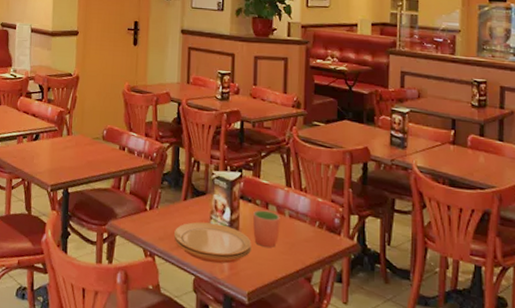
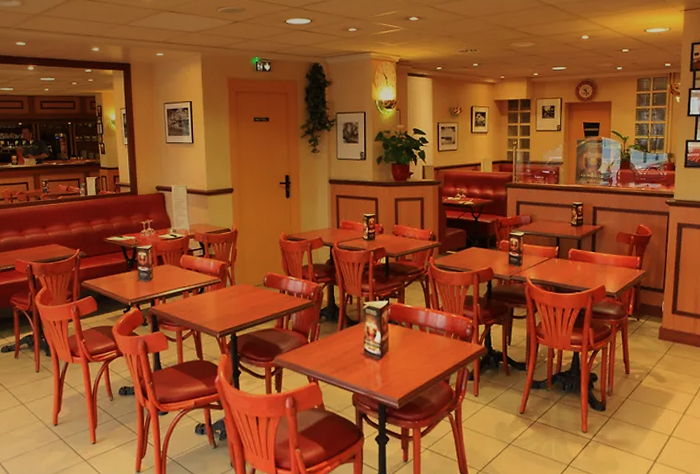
plate: present [174,222,252,264] -> none [334,346,400,380]
cup: present [253,210,280,248] -> none [400,330,423,360]

